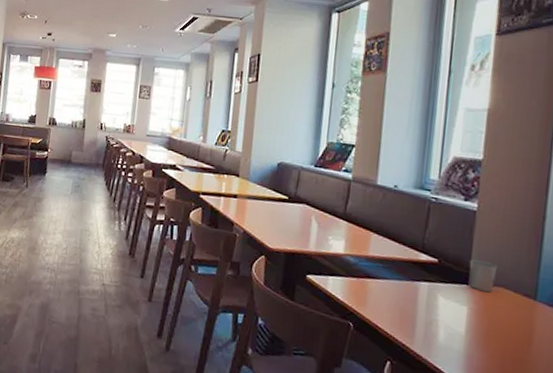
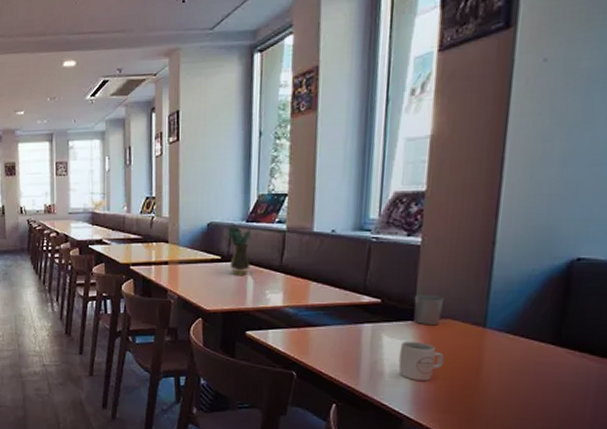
vase: none [296,166,318,219] -> present [227,224,251,276]
mug: none [452,304,497,349] -> present [398,341,444,381]

